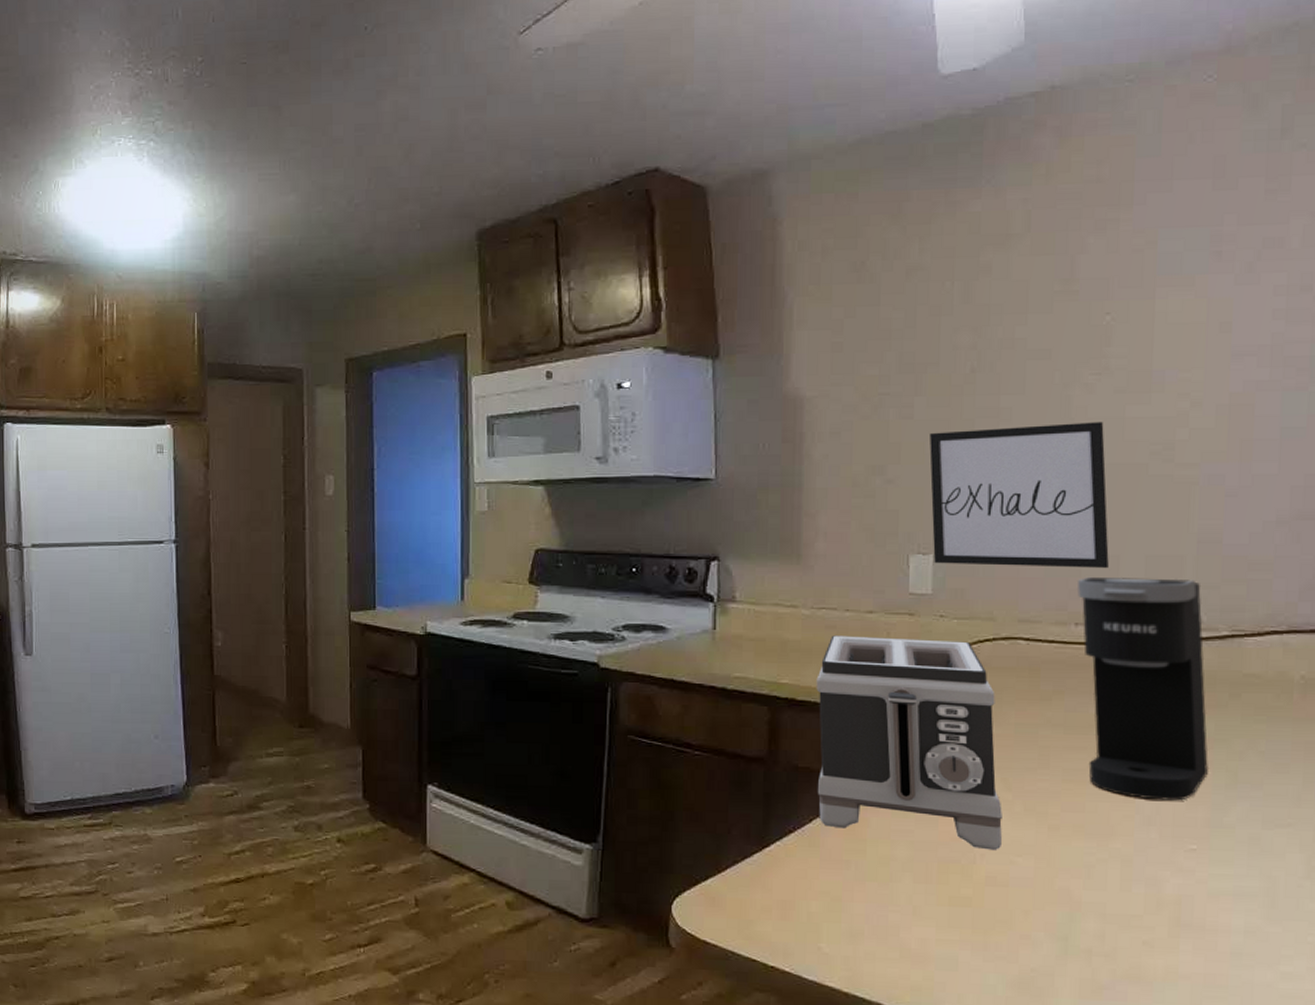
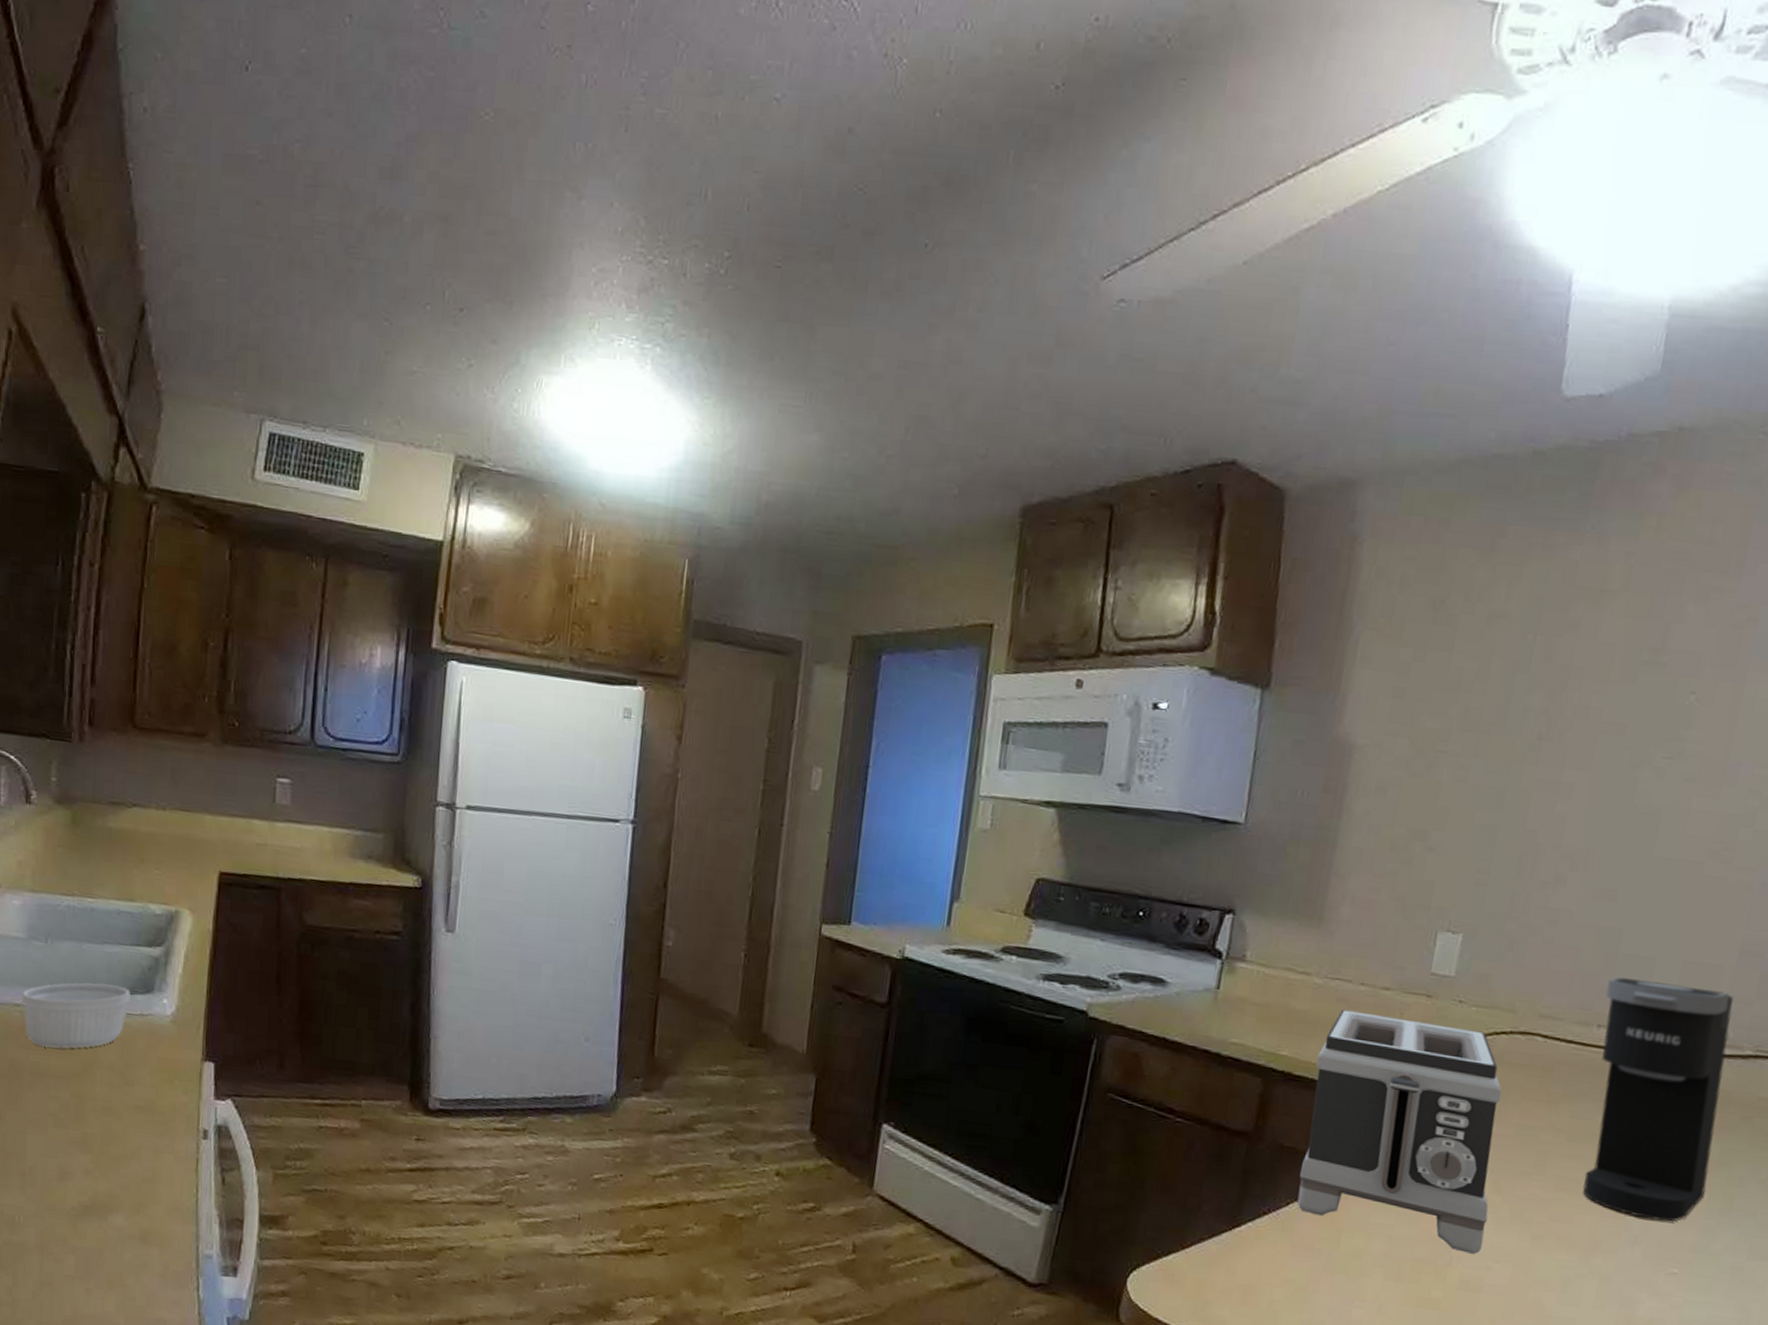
wall art: present [929,421,1109,568] -> none [1463,801,1667,970]

